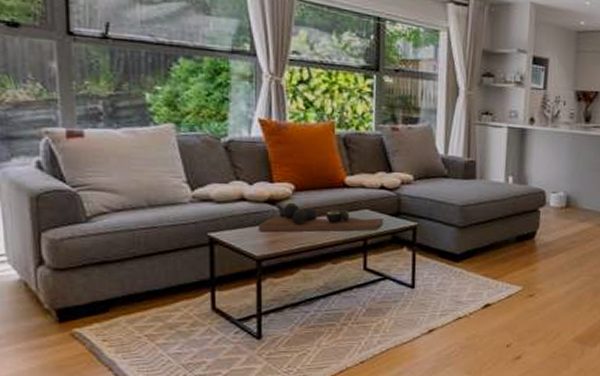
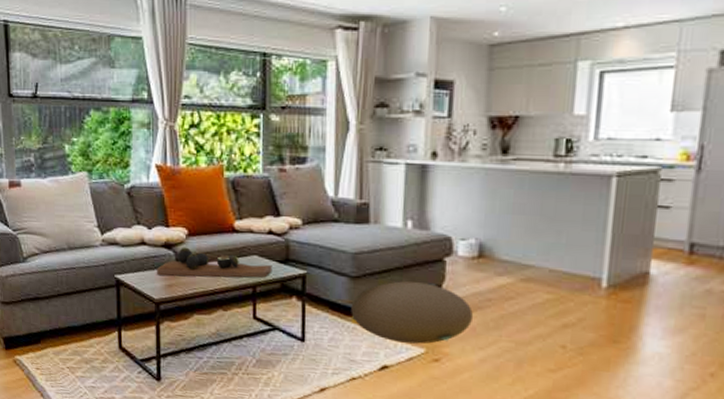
pouf: none [458,229,562,283] -> present [351,281,474,344]

